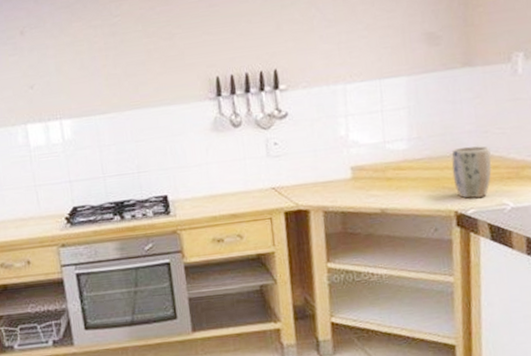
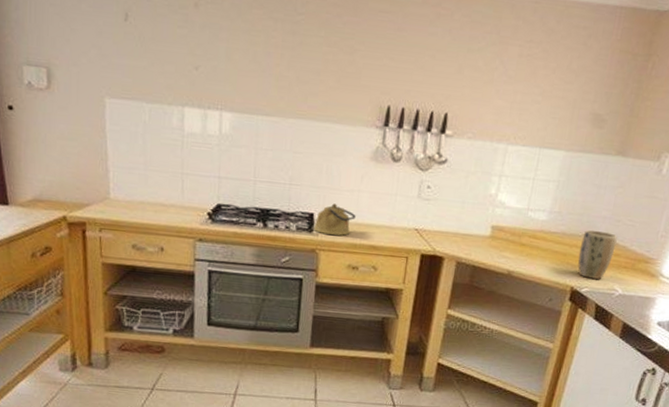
kettle: none [170,181,210,214] -> present [314,203,356,236]

